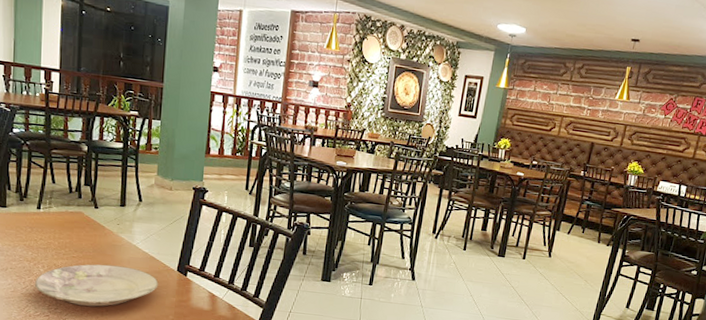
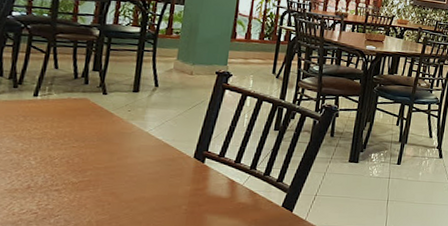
plate: present [34,264,159,307] -> none [22,153,172,200]

